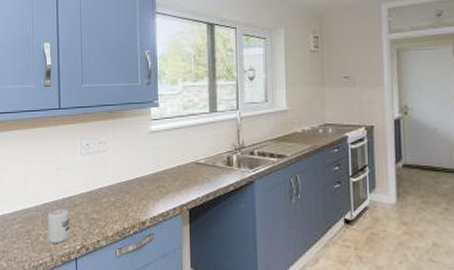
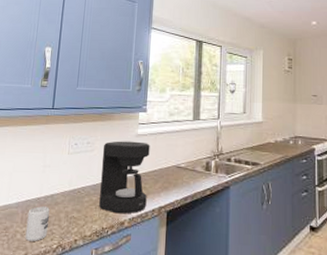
coffee maker: none [117,138,167,214] -> present [99,141,150,214]

